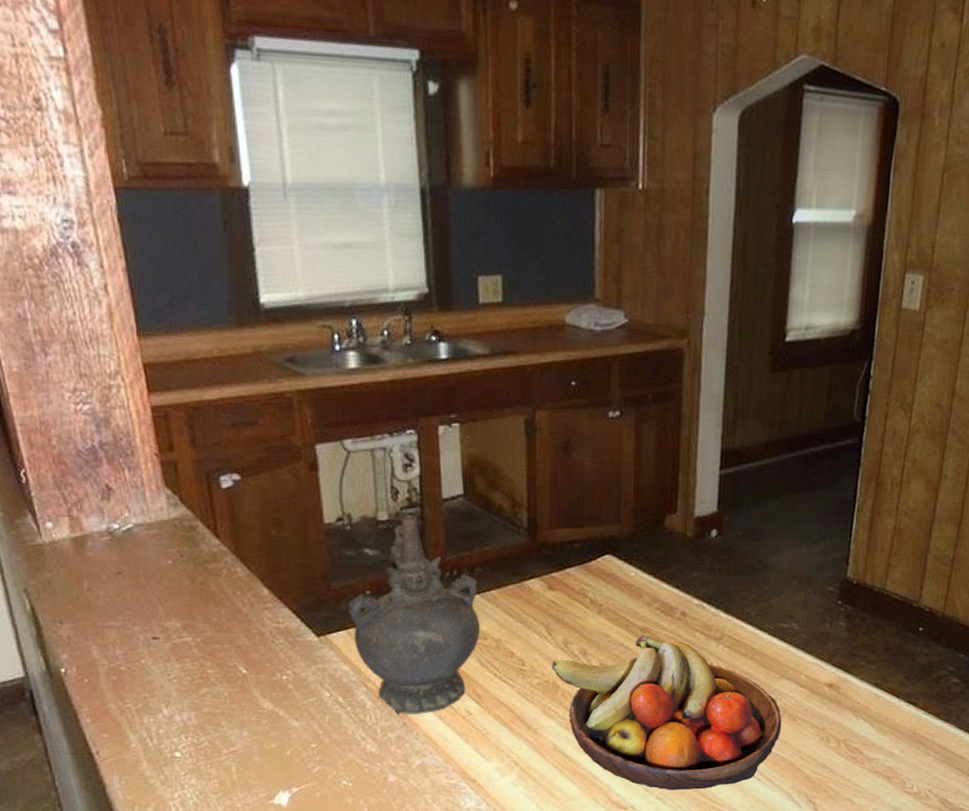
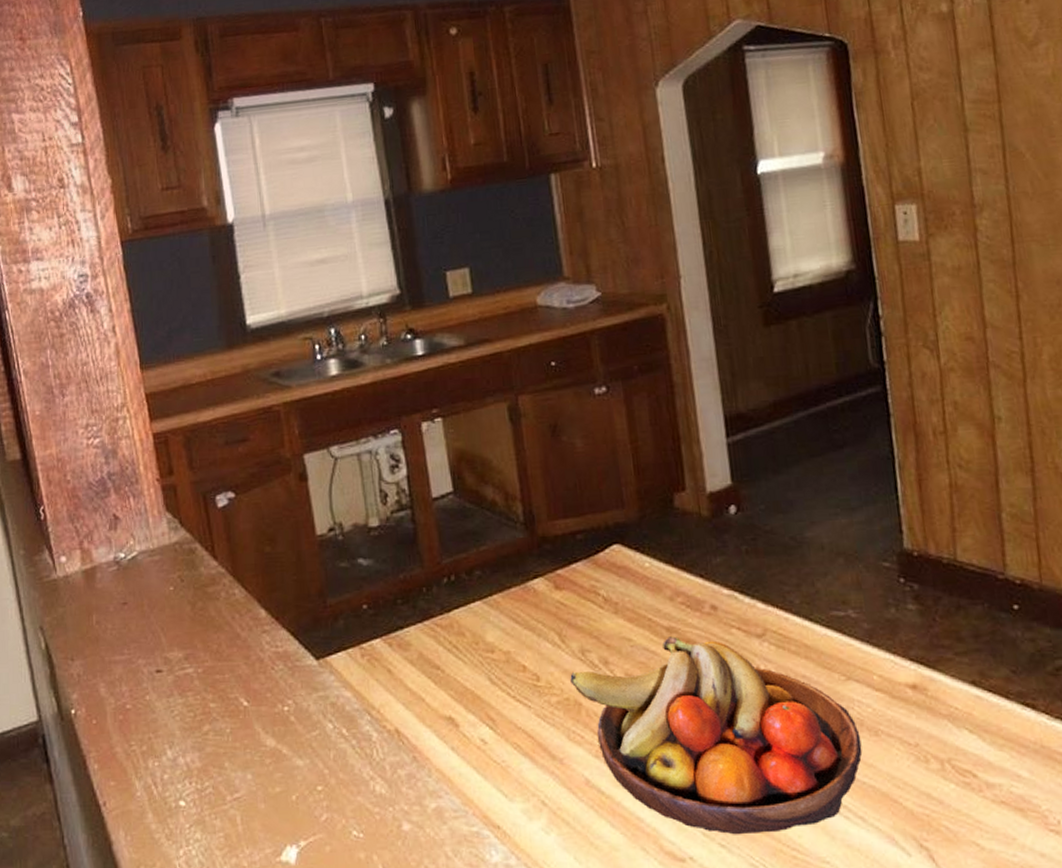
ceremonial vessel: present [347,515,480,714] -> none [345,518,486,746]

